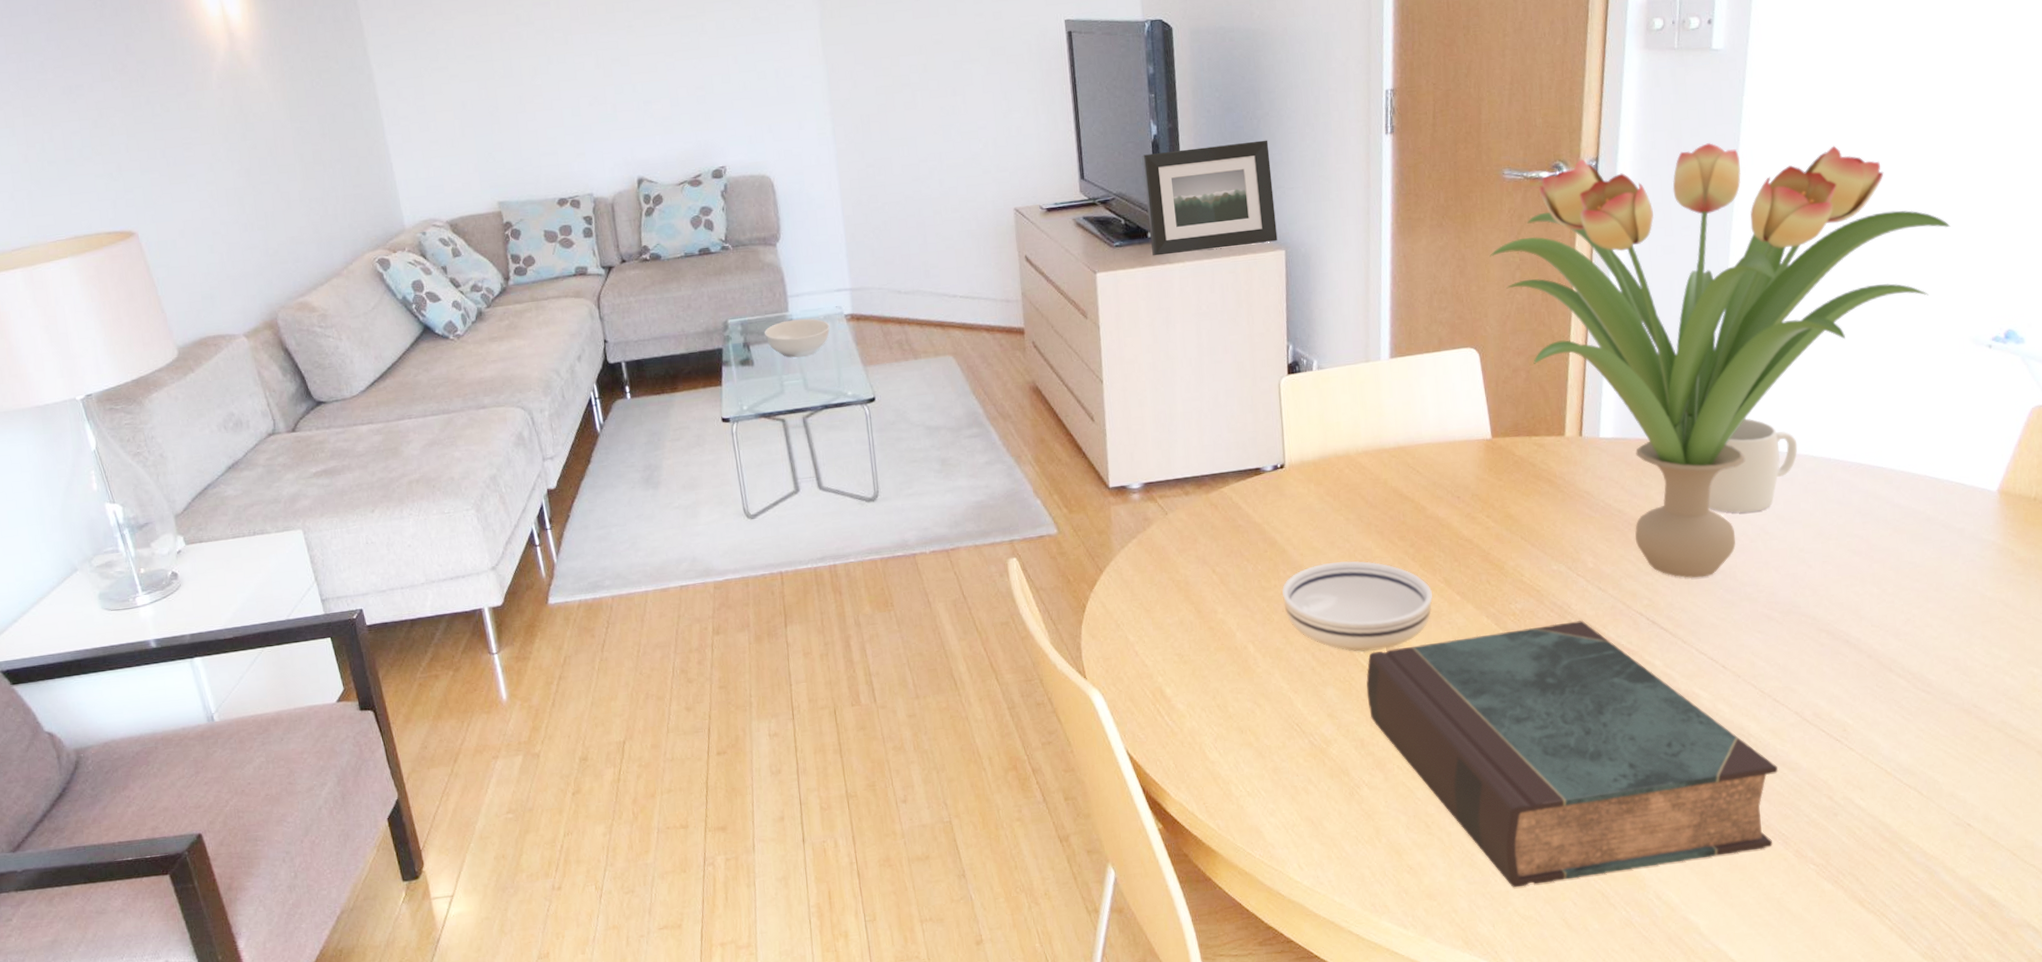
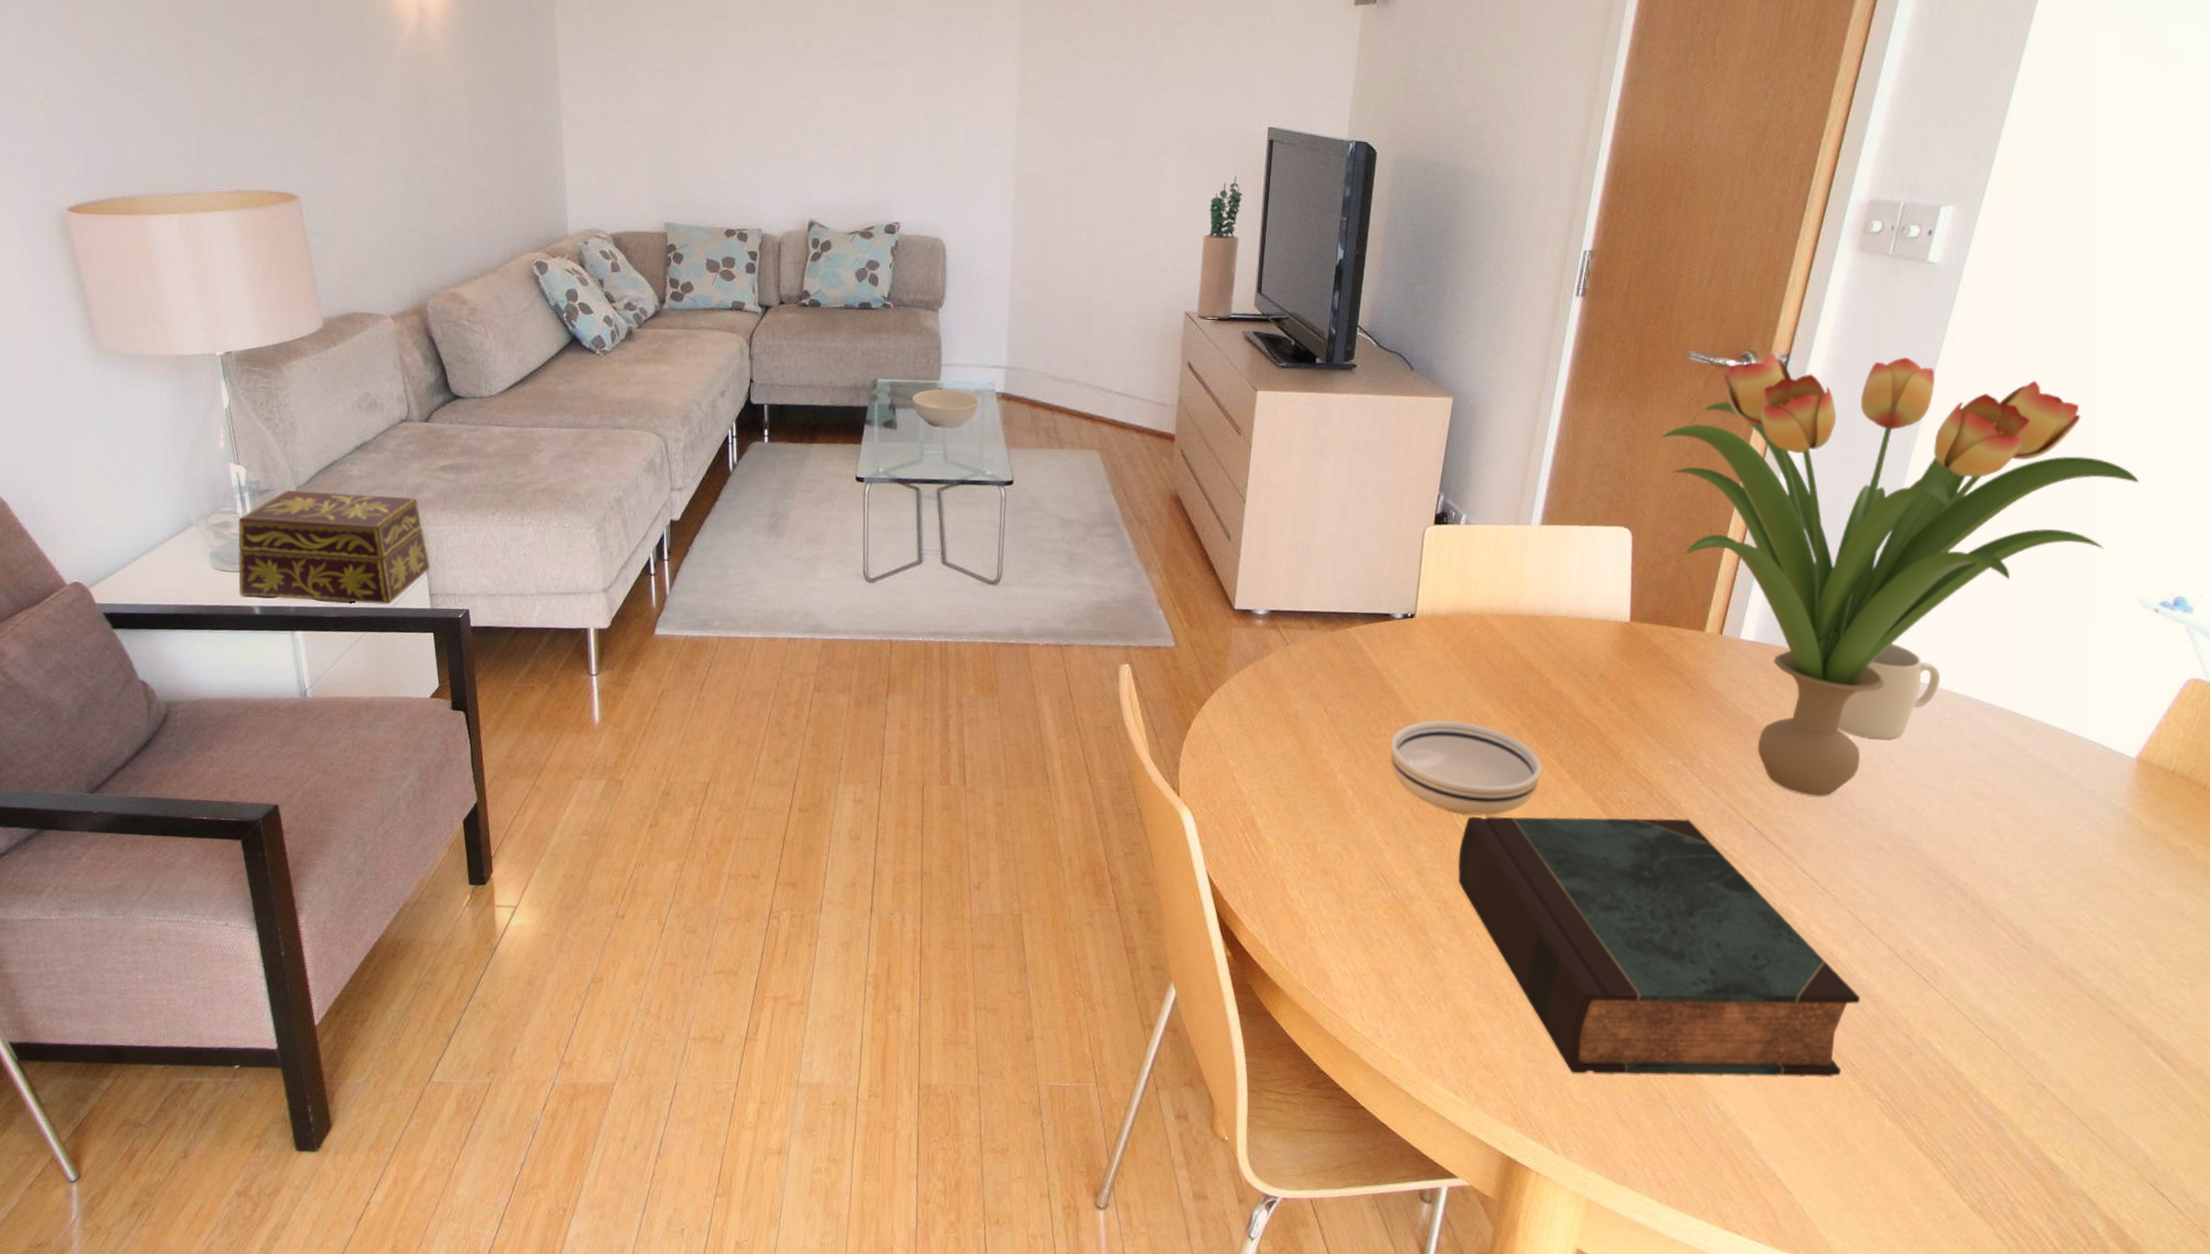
decorative box: none [121,507,318,632] -> present [238,490,431,605]
vase: none [1019,71,1060,213] -> present [1197,176,1242,321]
picture frame: present [1142,140,1278,256] -> none [1317,278,1455,387]

